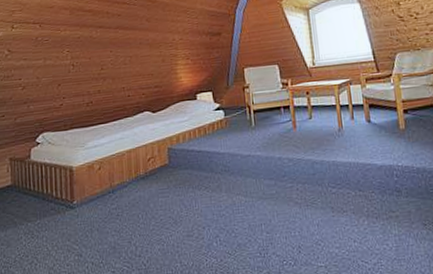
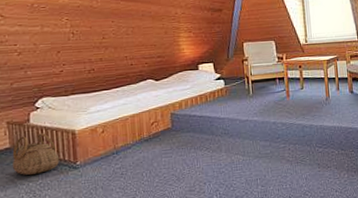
basket: none [13,169,58,215] -> present [12,132,60,176]

